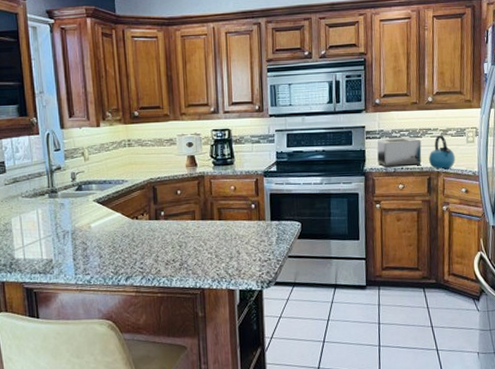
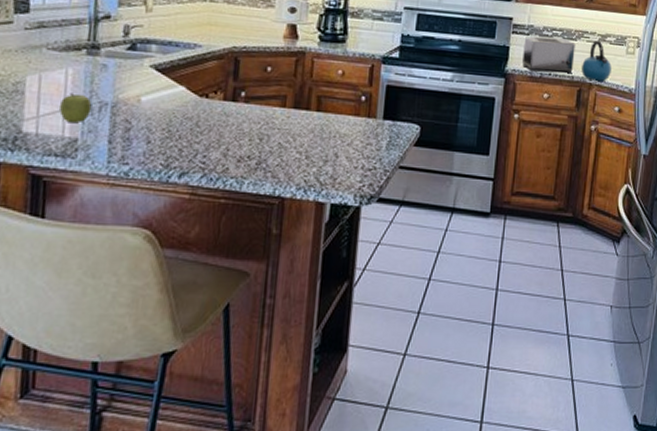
fruit: none [37,227,58,249] -> present [59,93,92,124]

